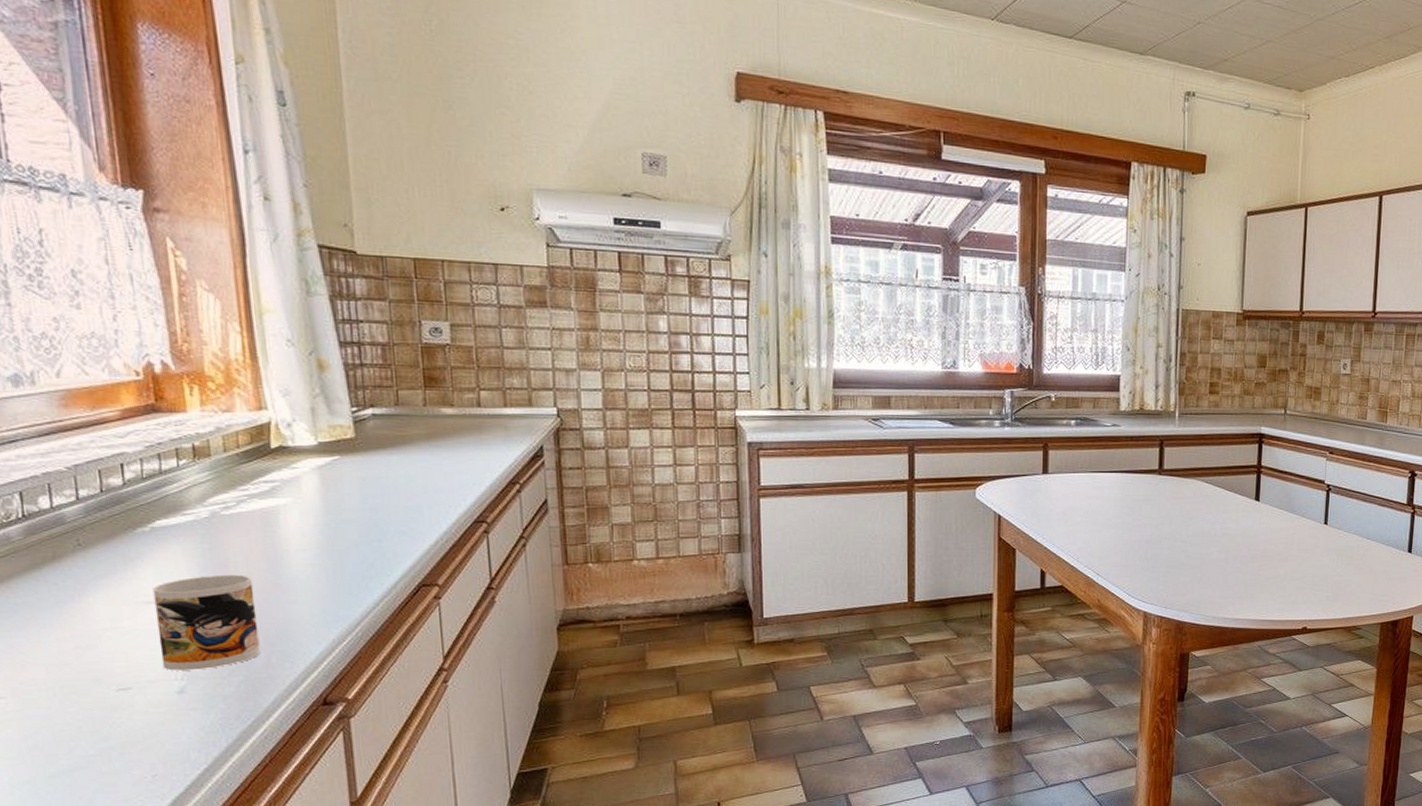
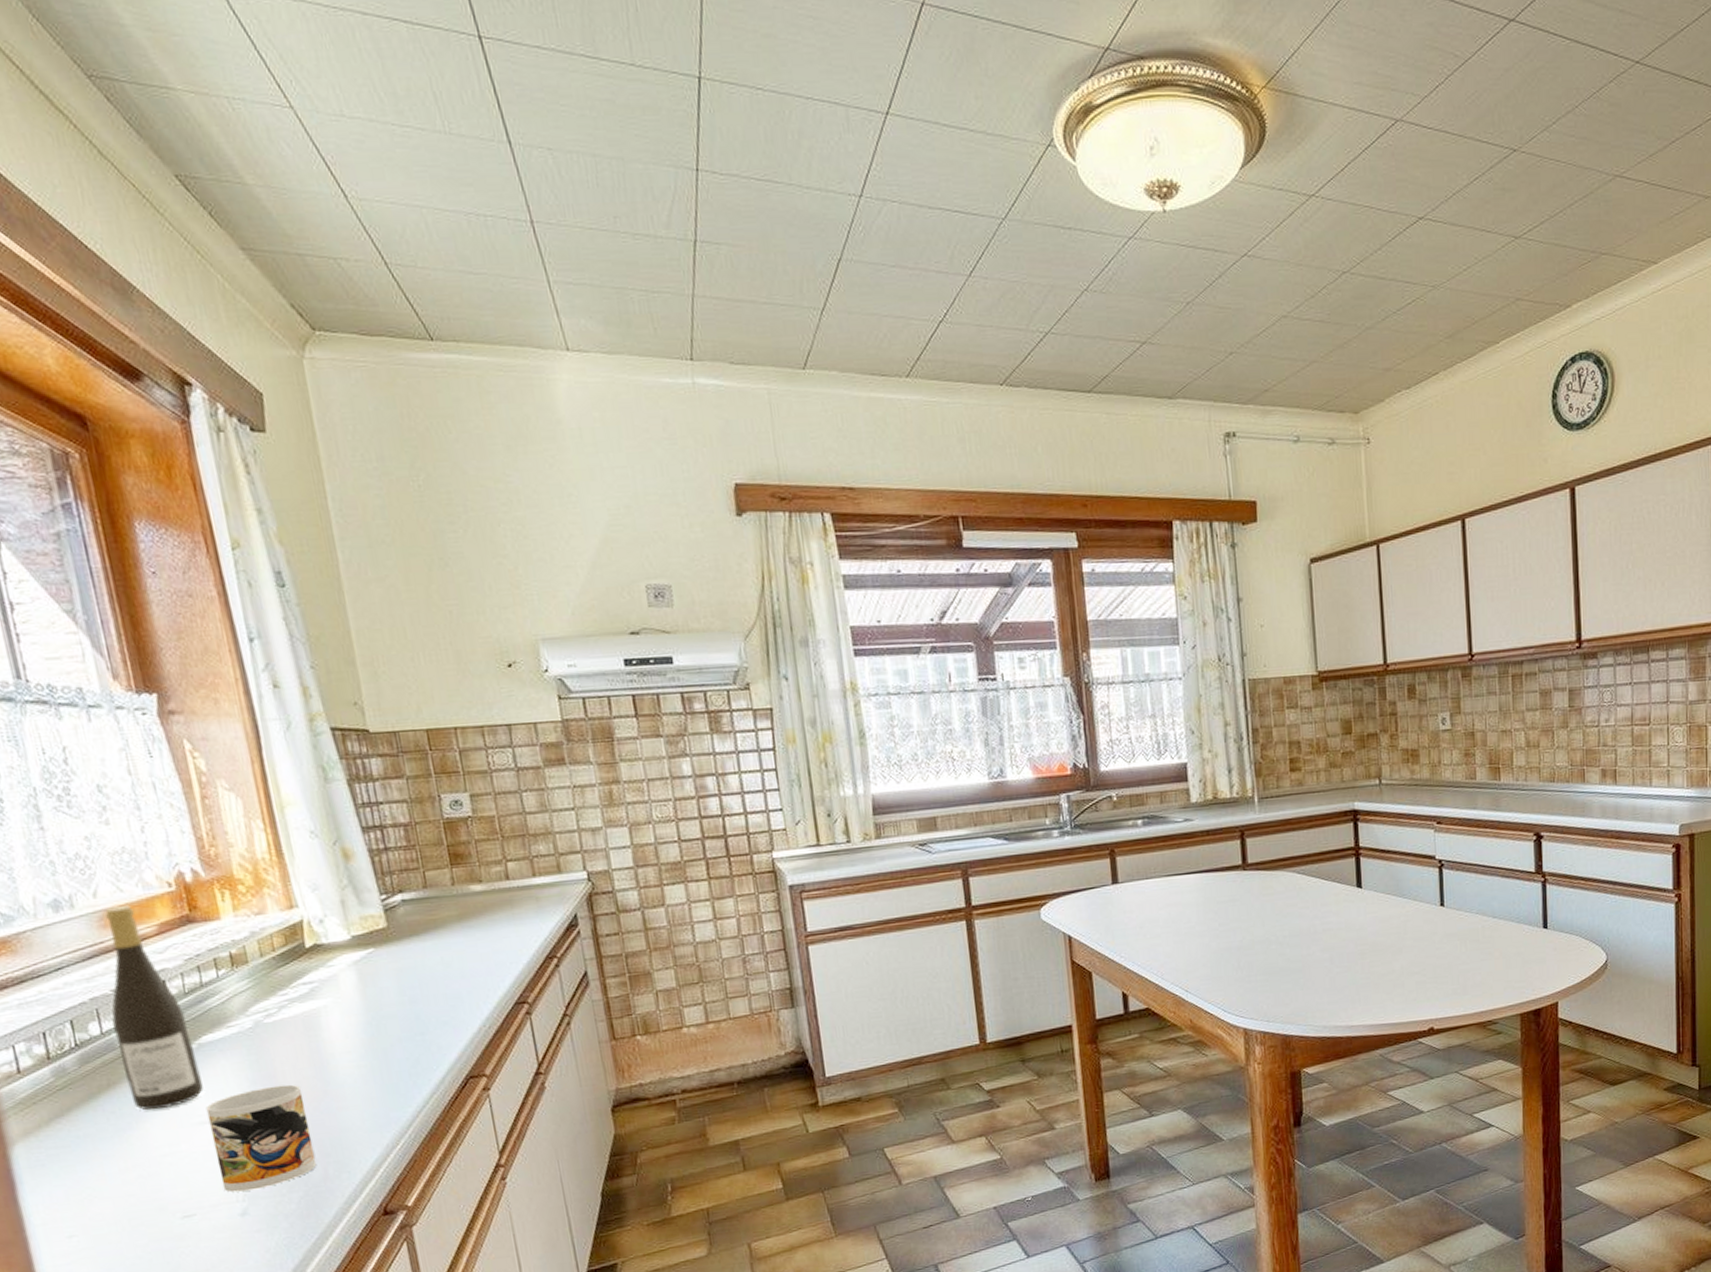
wine bottle: none [63,388,152,586] -> present [105,906,203,1111]

